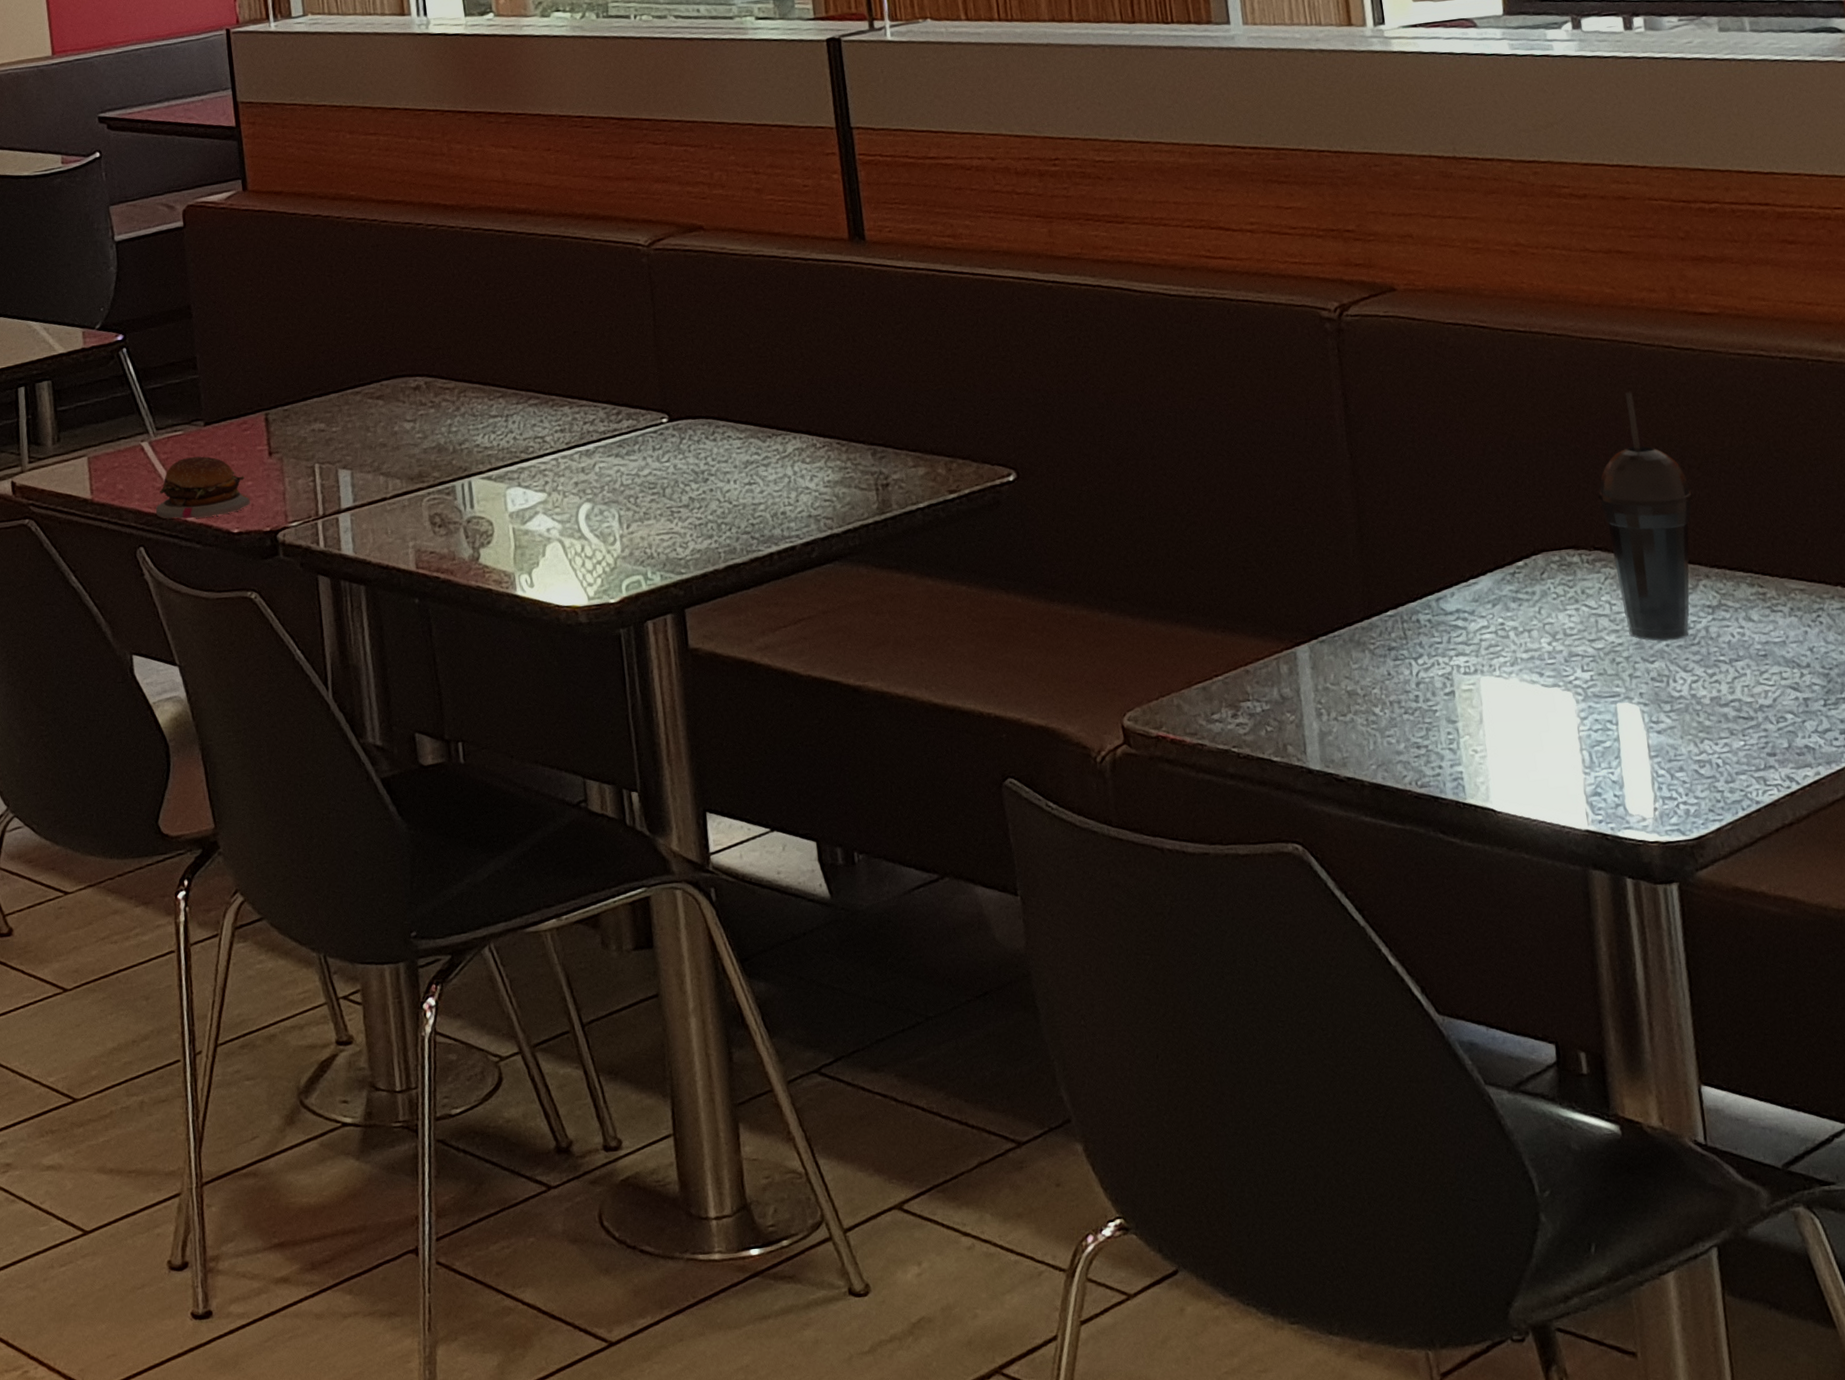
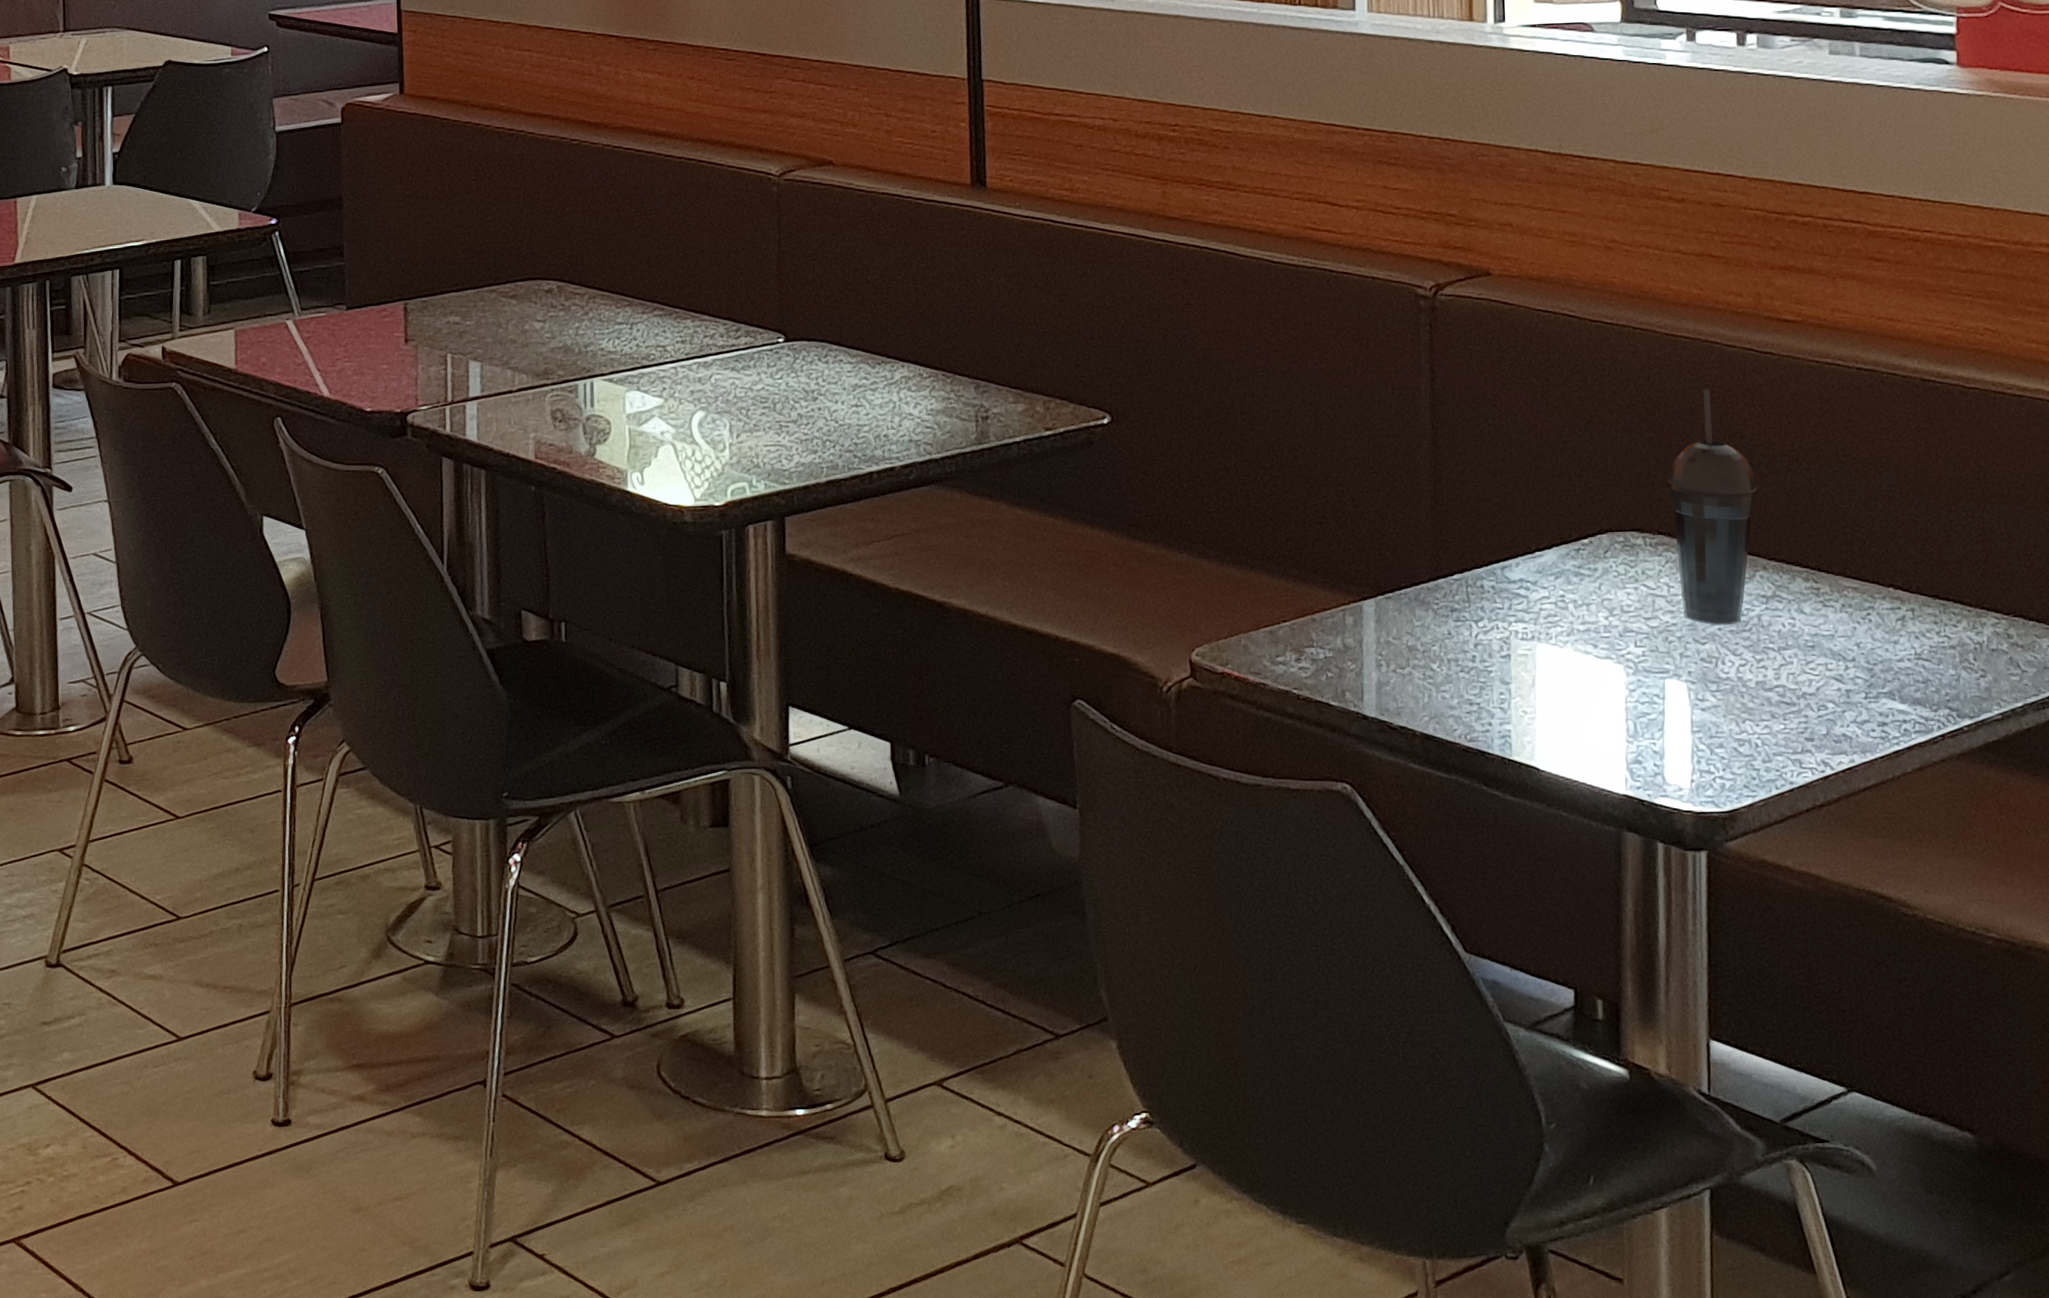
hamburger: present [155,456,251,519] -> none [294,338,385,395]

